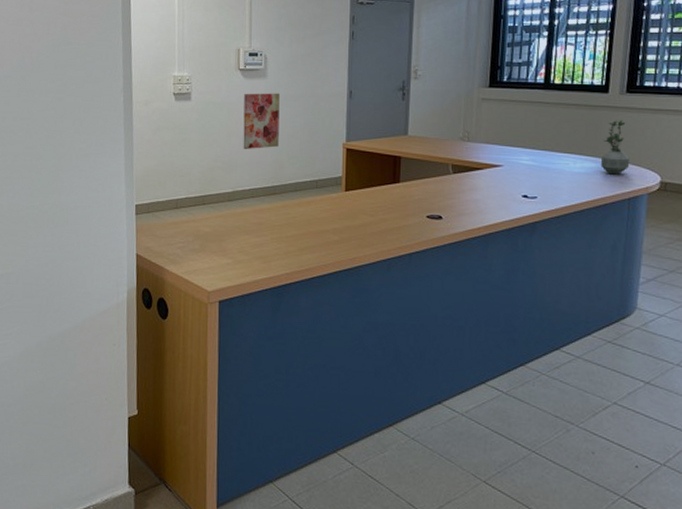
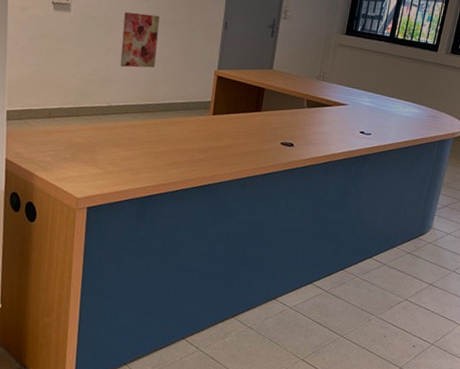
potted plant: present [600,120,630,175] -> none [422,75,447,121]

